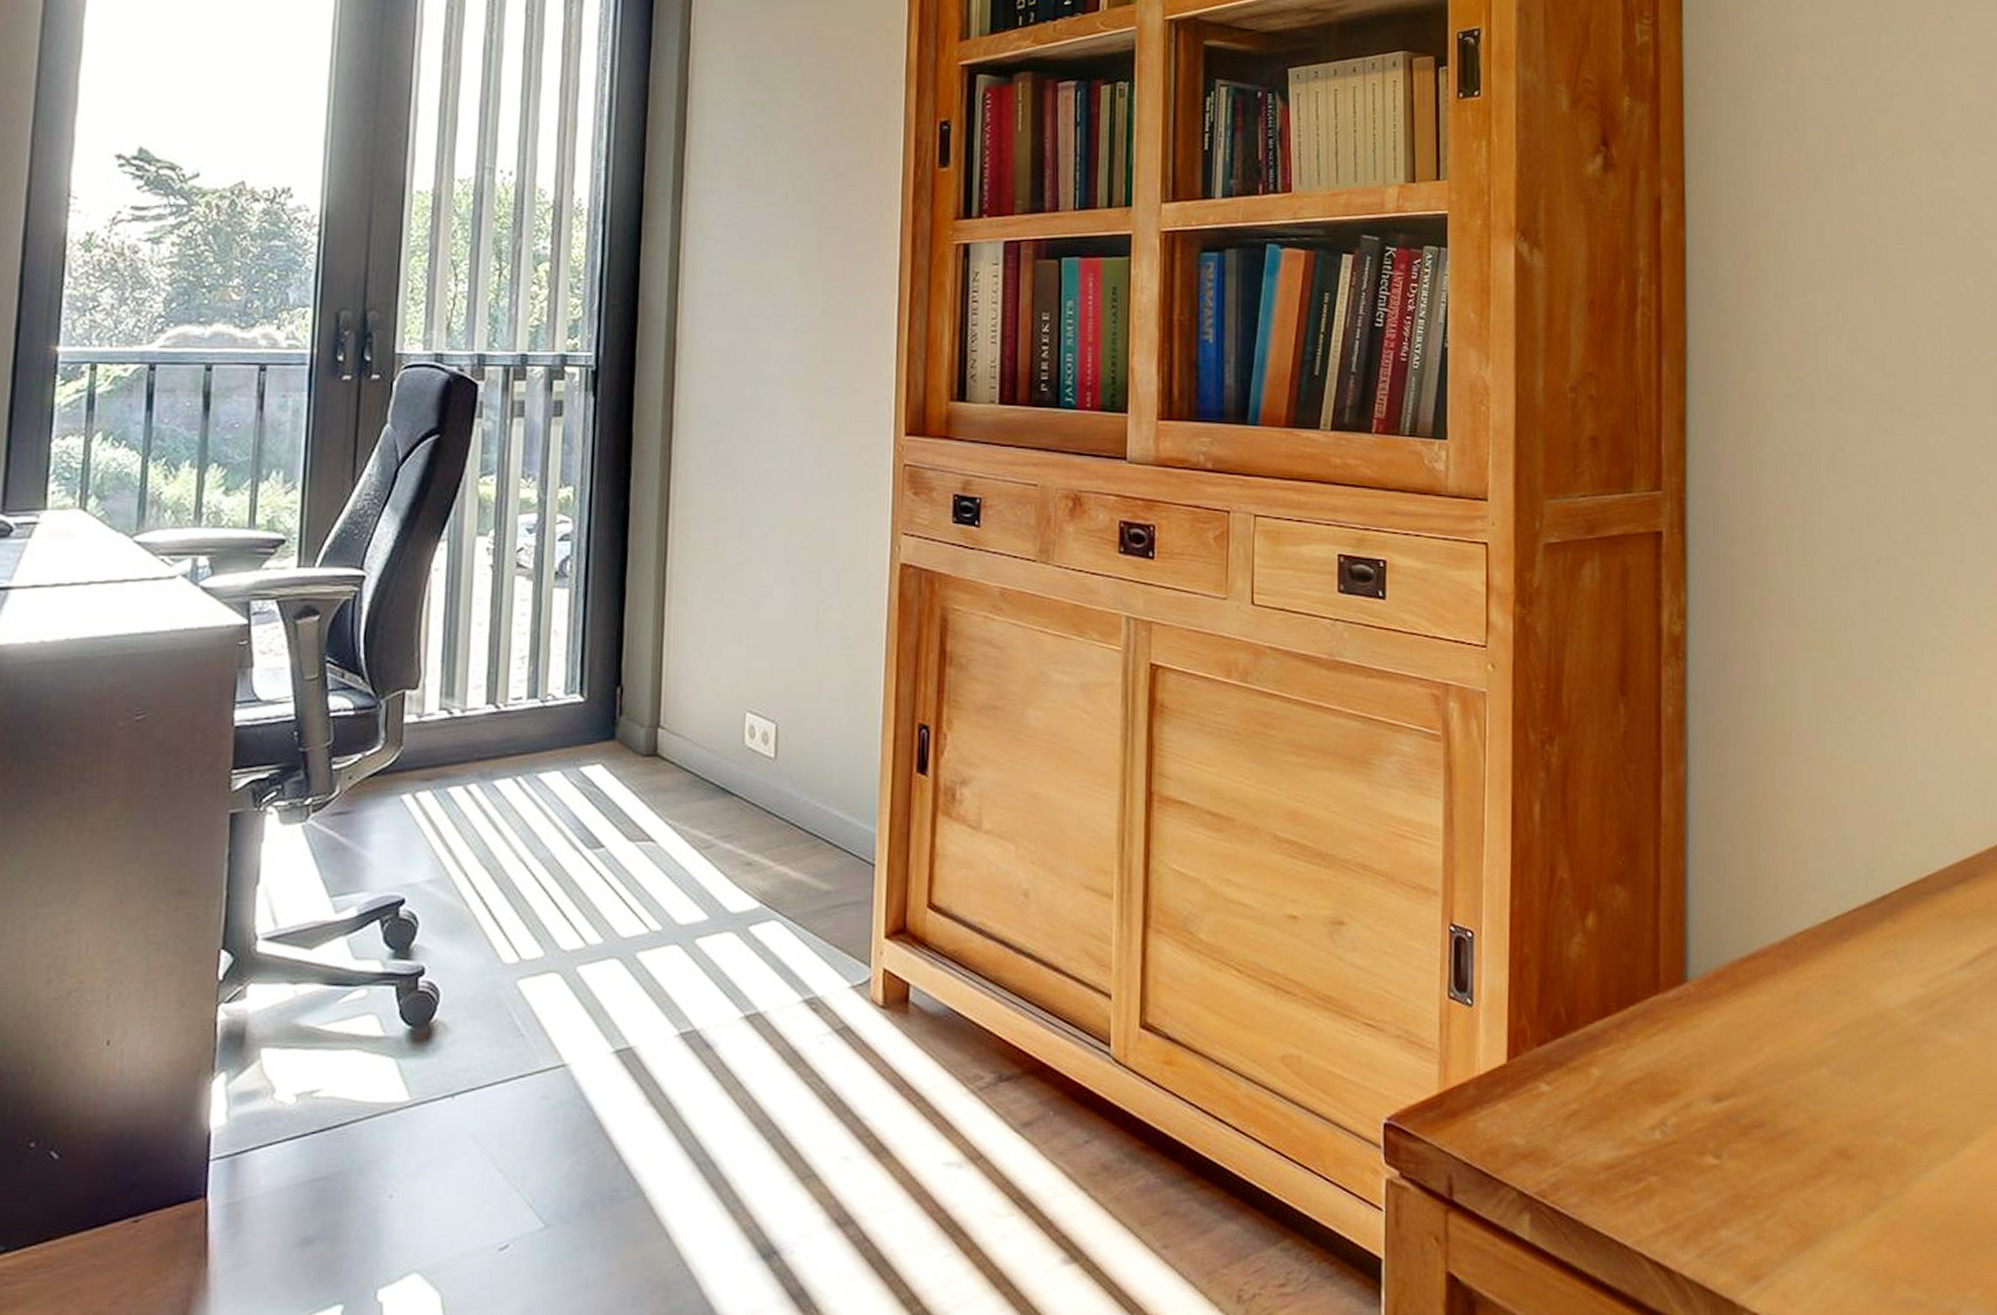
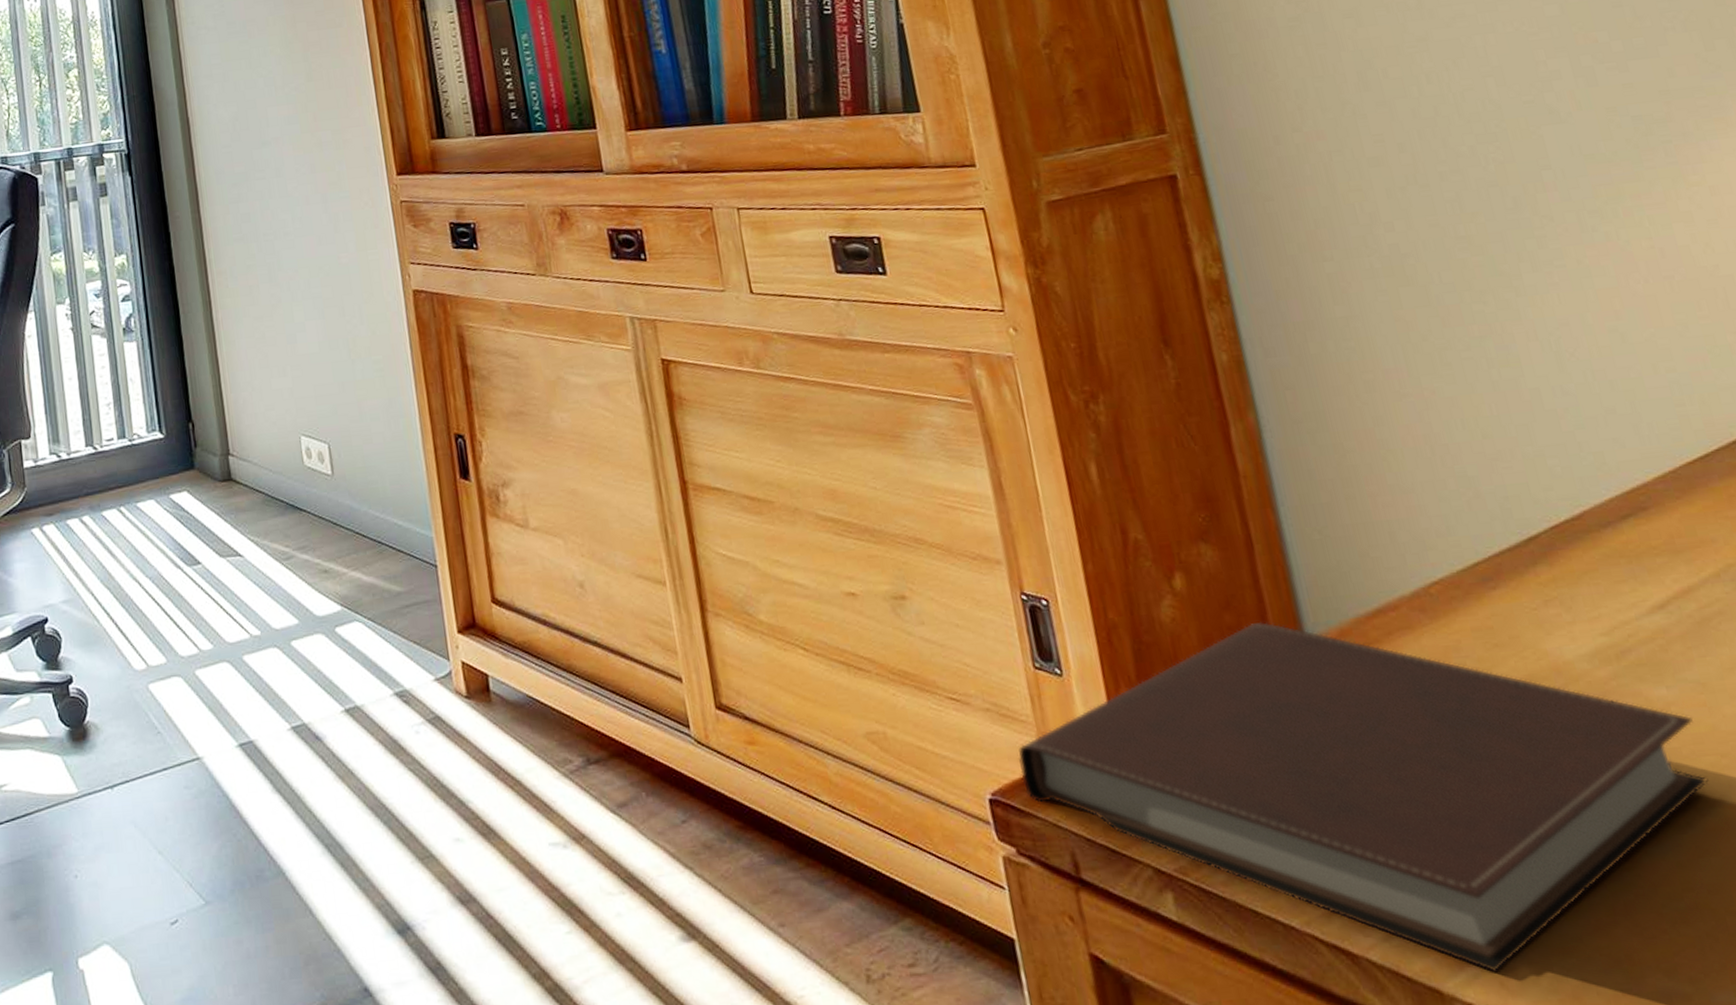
notebook: none [1417,961,1975,1285] -> present [1018,621,1709,972]

